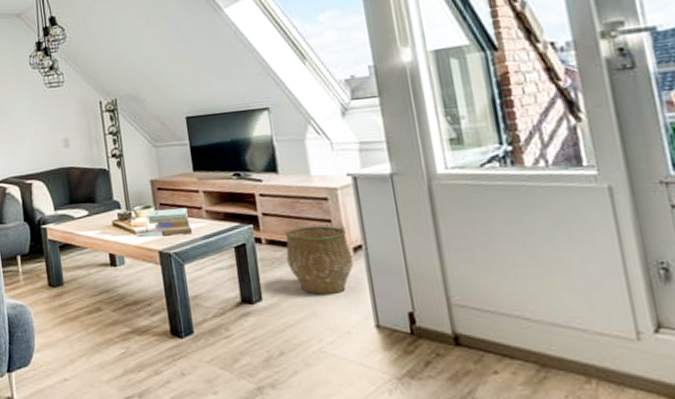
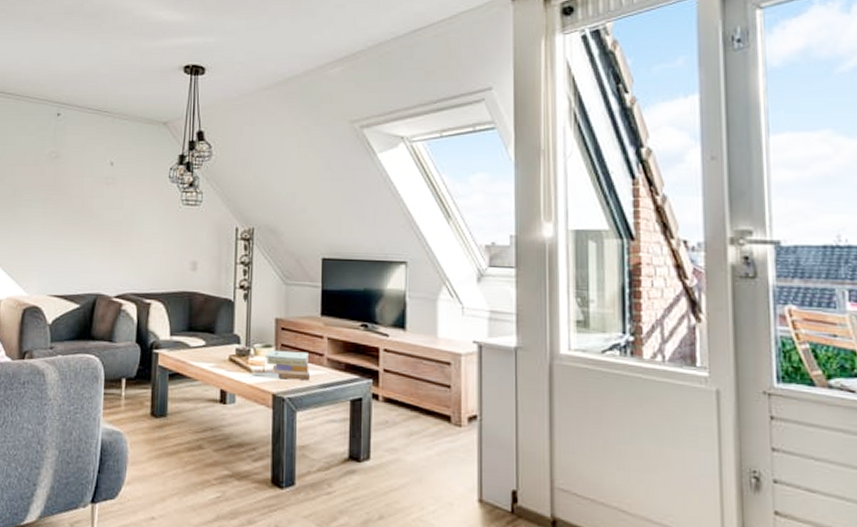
basket: present [284,225,354,295] -> none [401,388,466,463]

